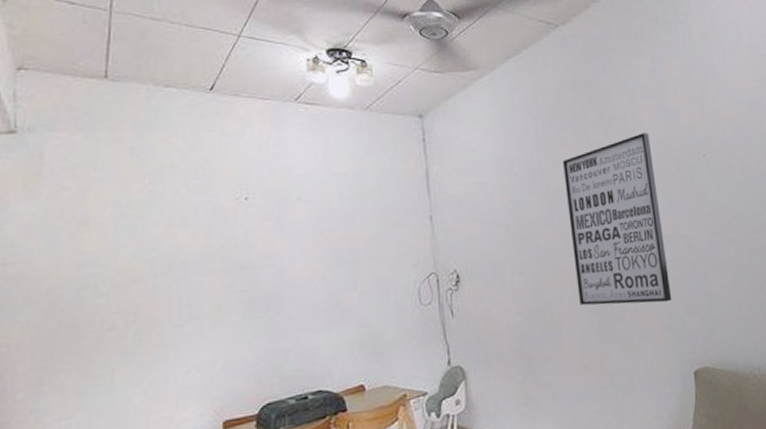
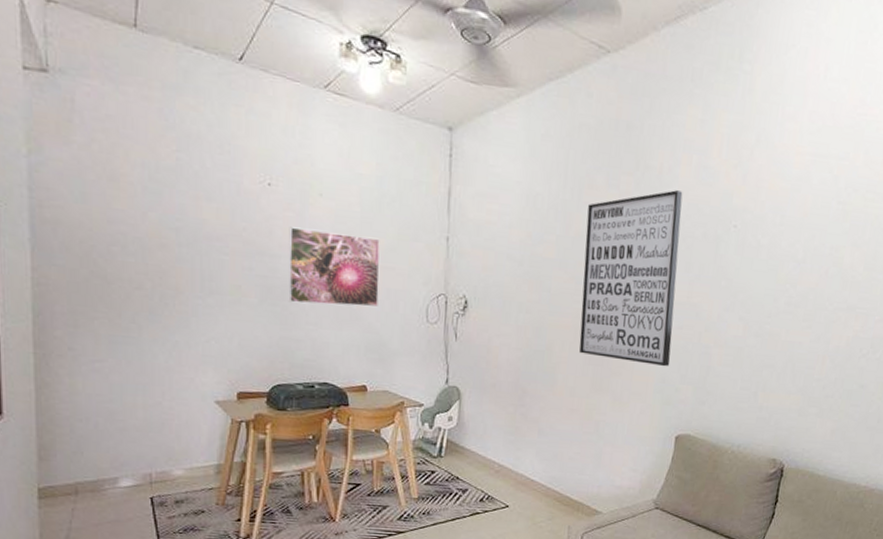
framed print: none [269,230,368,312] -> present [288,226,380,307]

